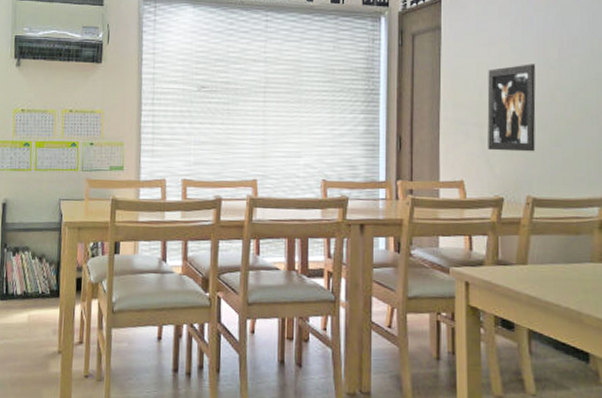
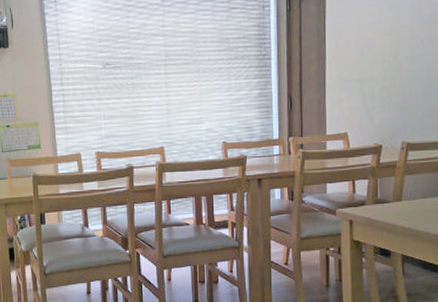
wall art: present [487,64,536,152] -> none [368,20,411,104]

